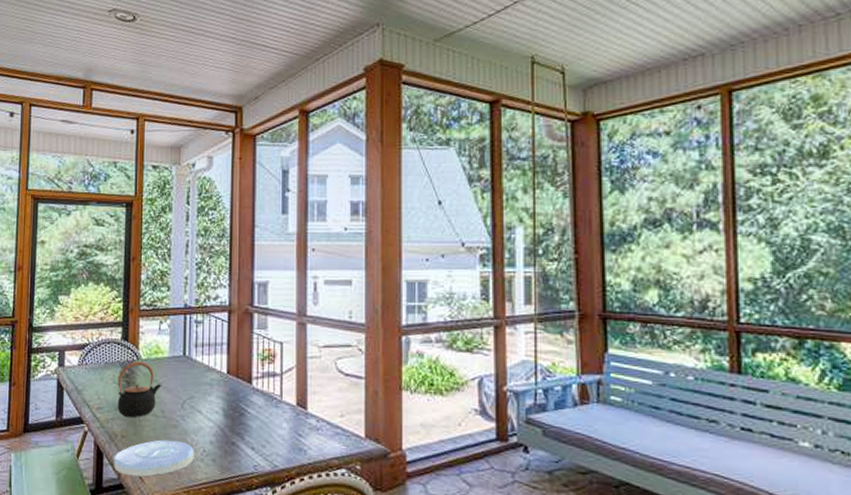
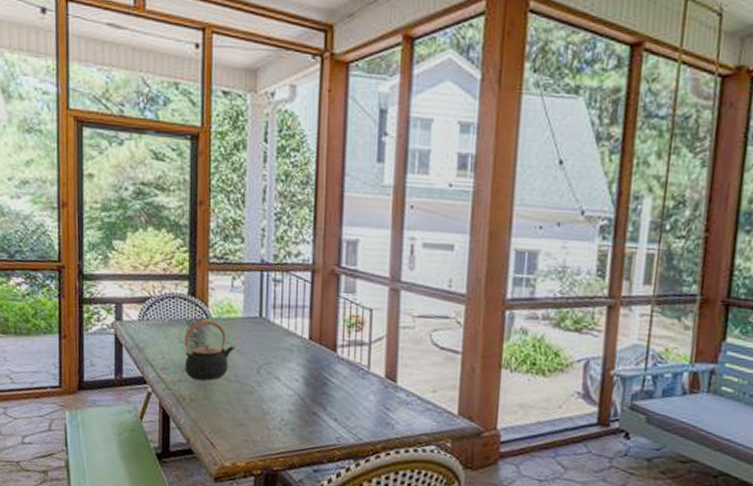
plate: present [114,439,194,477] -> none [182,405,271,443]

